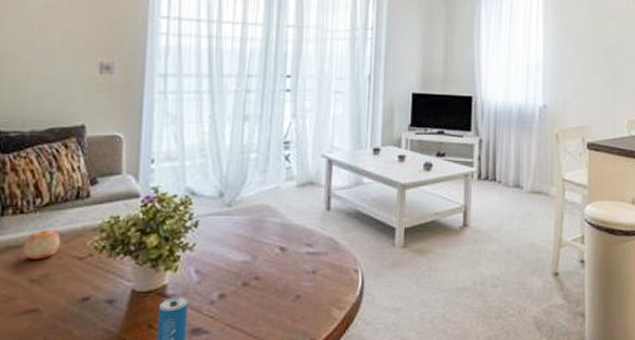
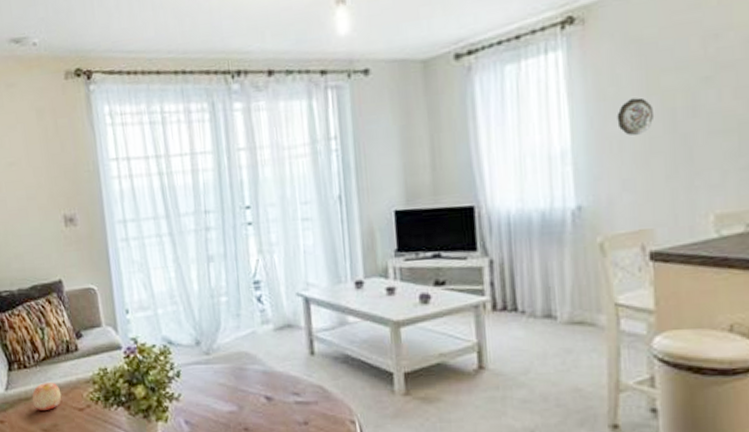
decorative plate: none [573,33,596,59] -> present [617,97,655,136]

